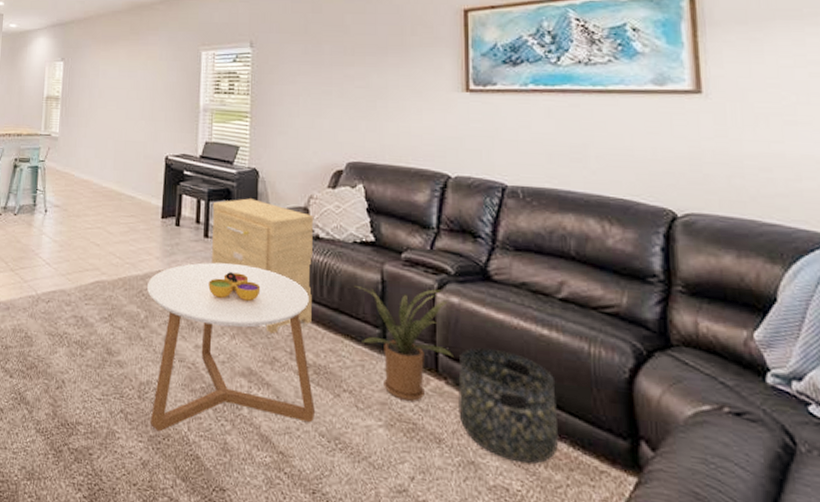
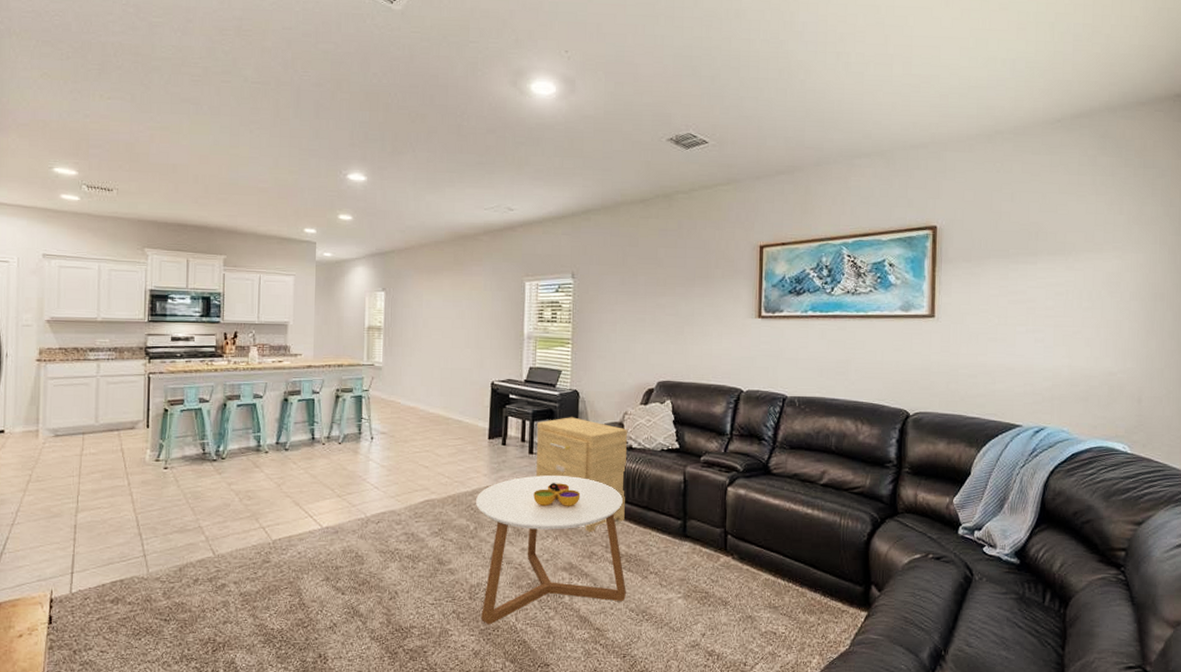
house plant: present [355,286,453,401] -> none [661,484,739,575]
basket: present [458,347,559,464] -> none [741,528,815,612]

